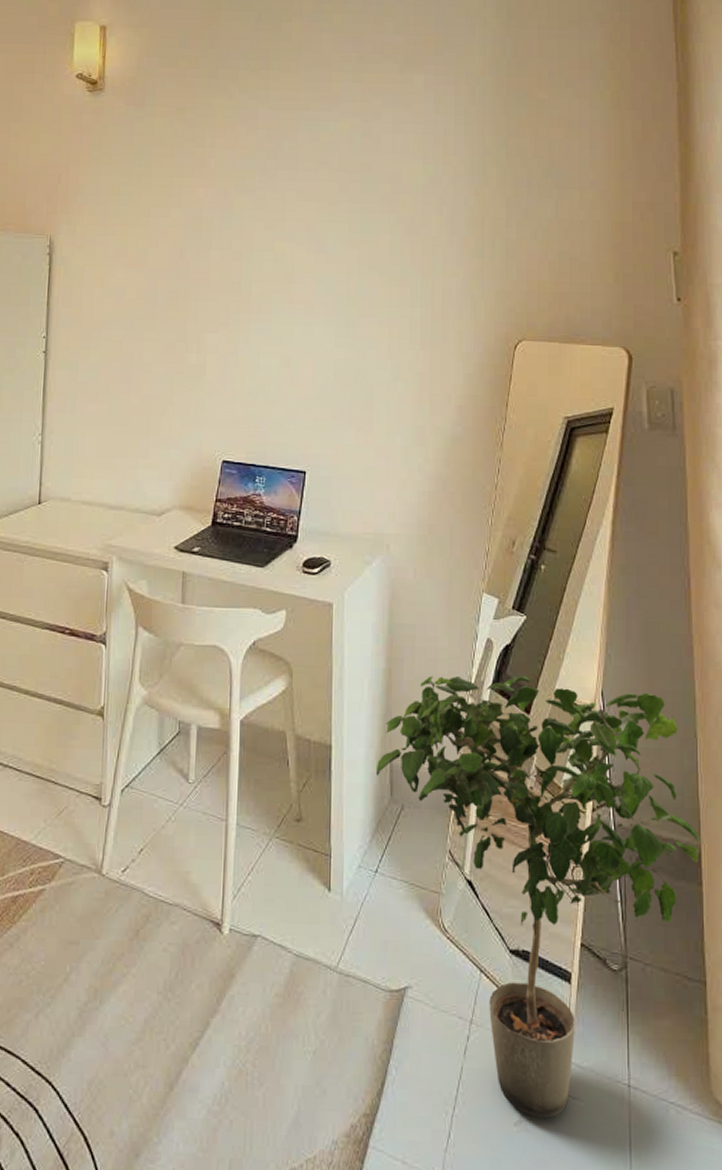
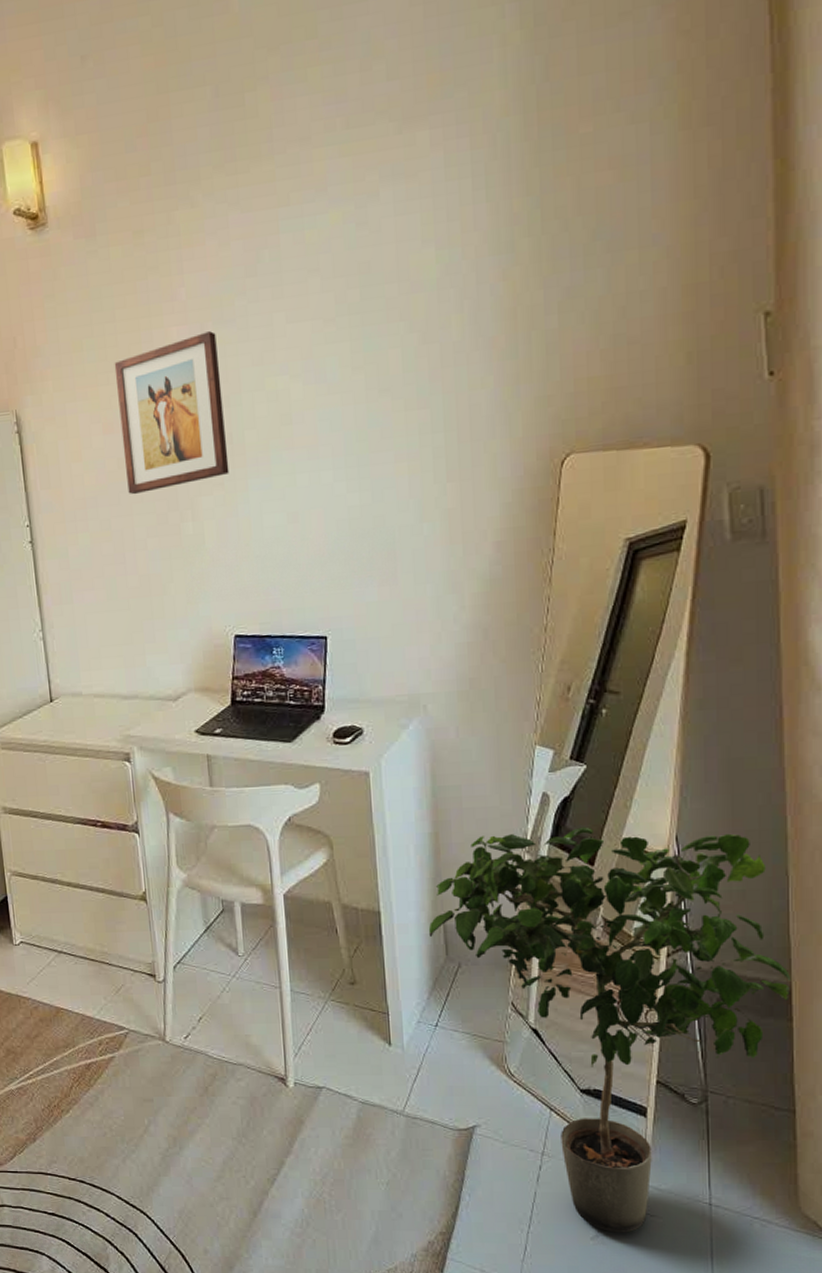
wall art: none [142,197,237,323] -> present [114,331,230,495]

